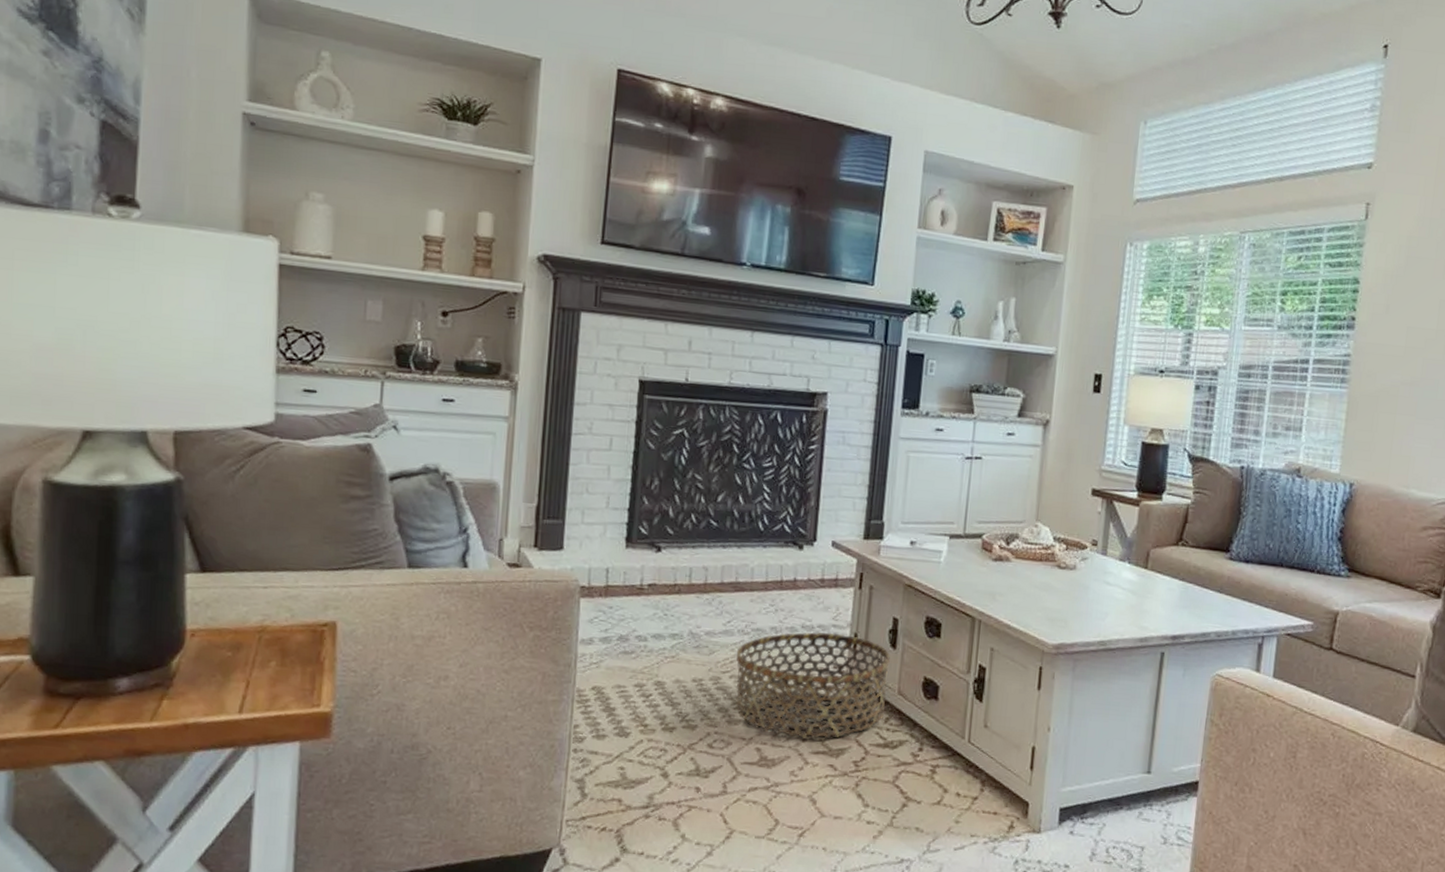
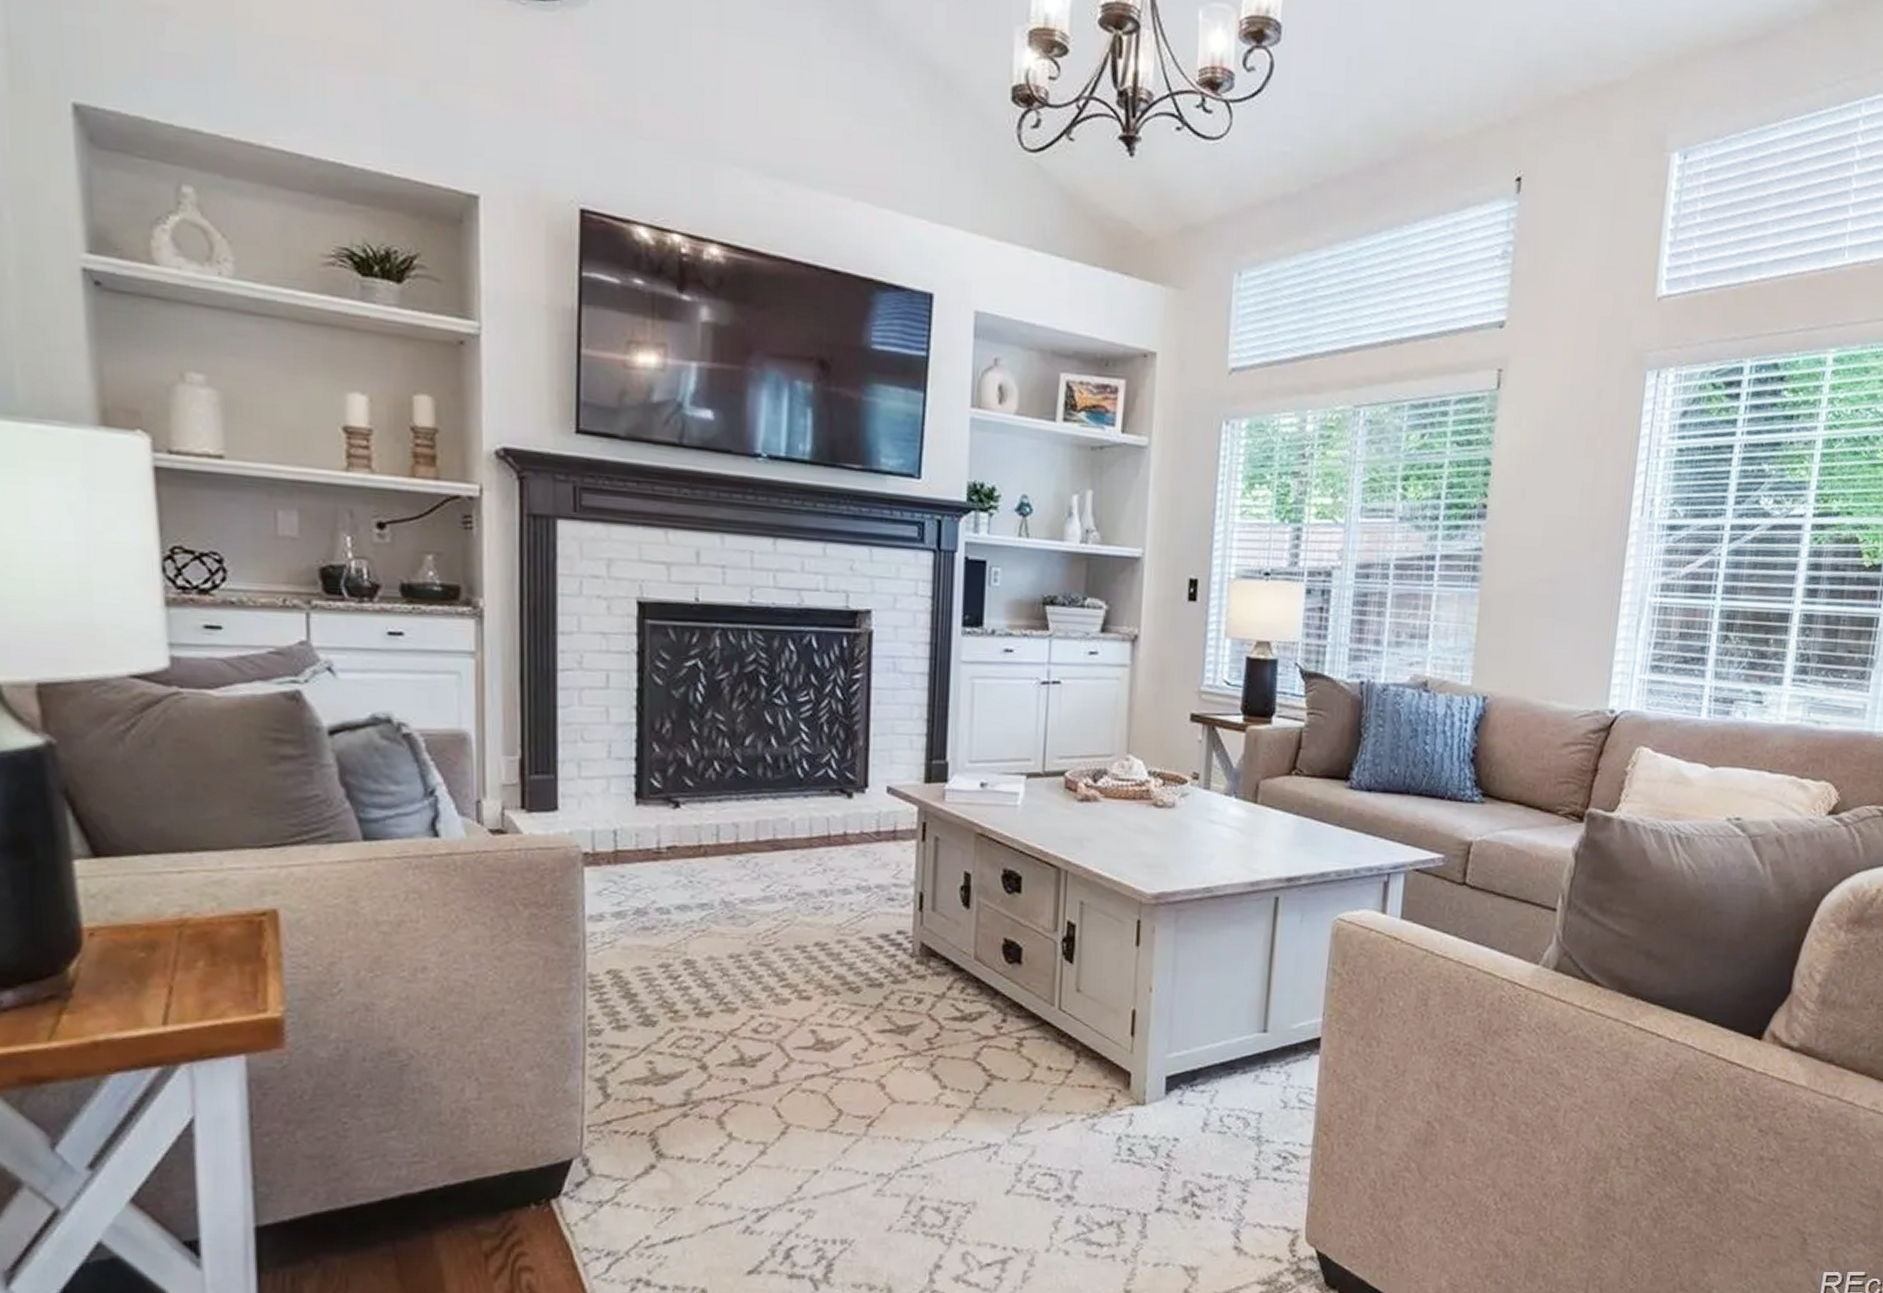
basket: present [736,632,890,740] -> none [781,893,963,1016]

